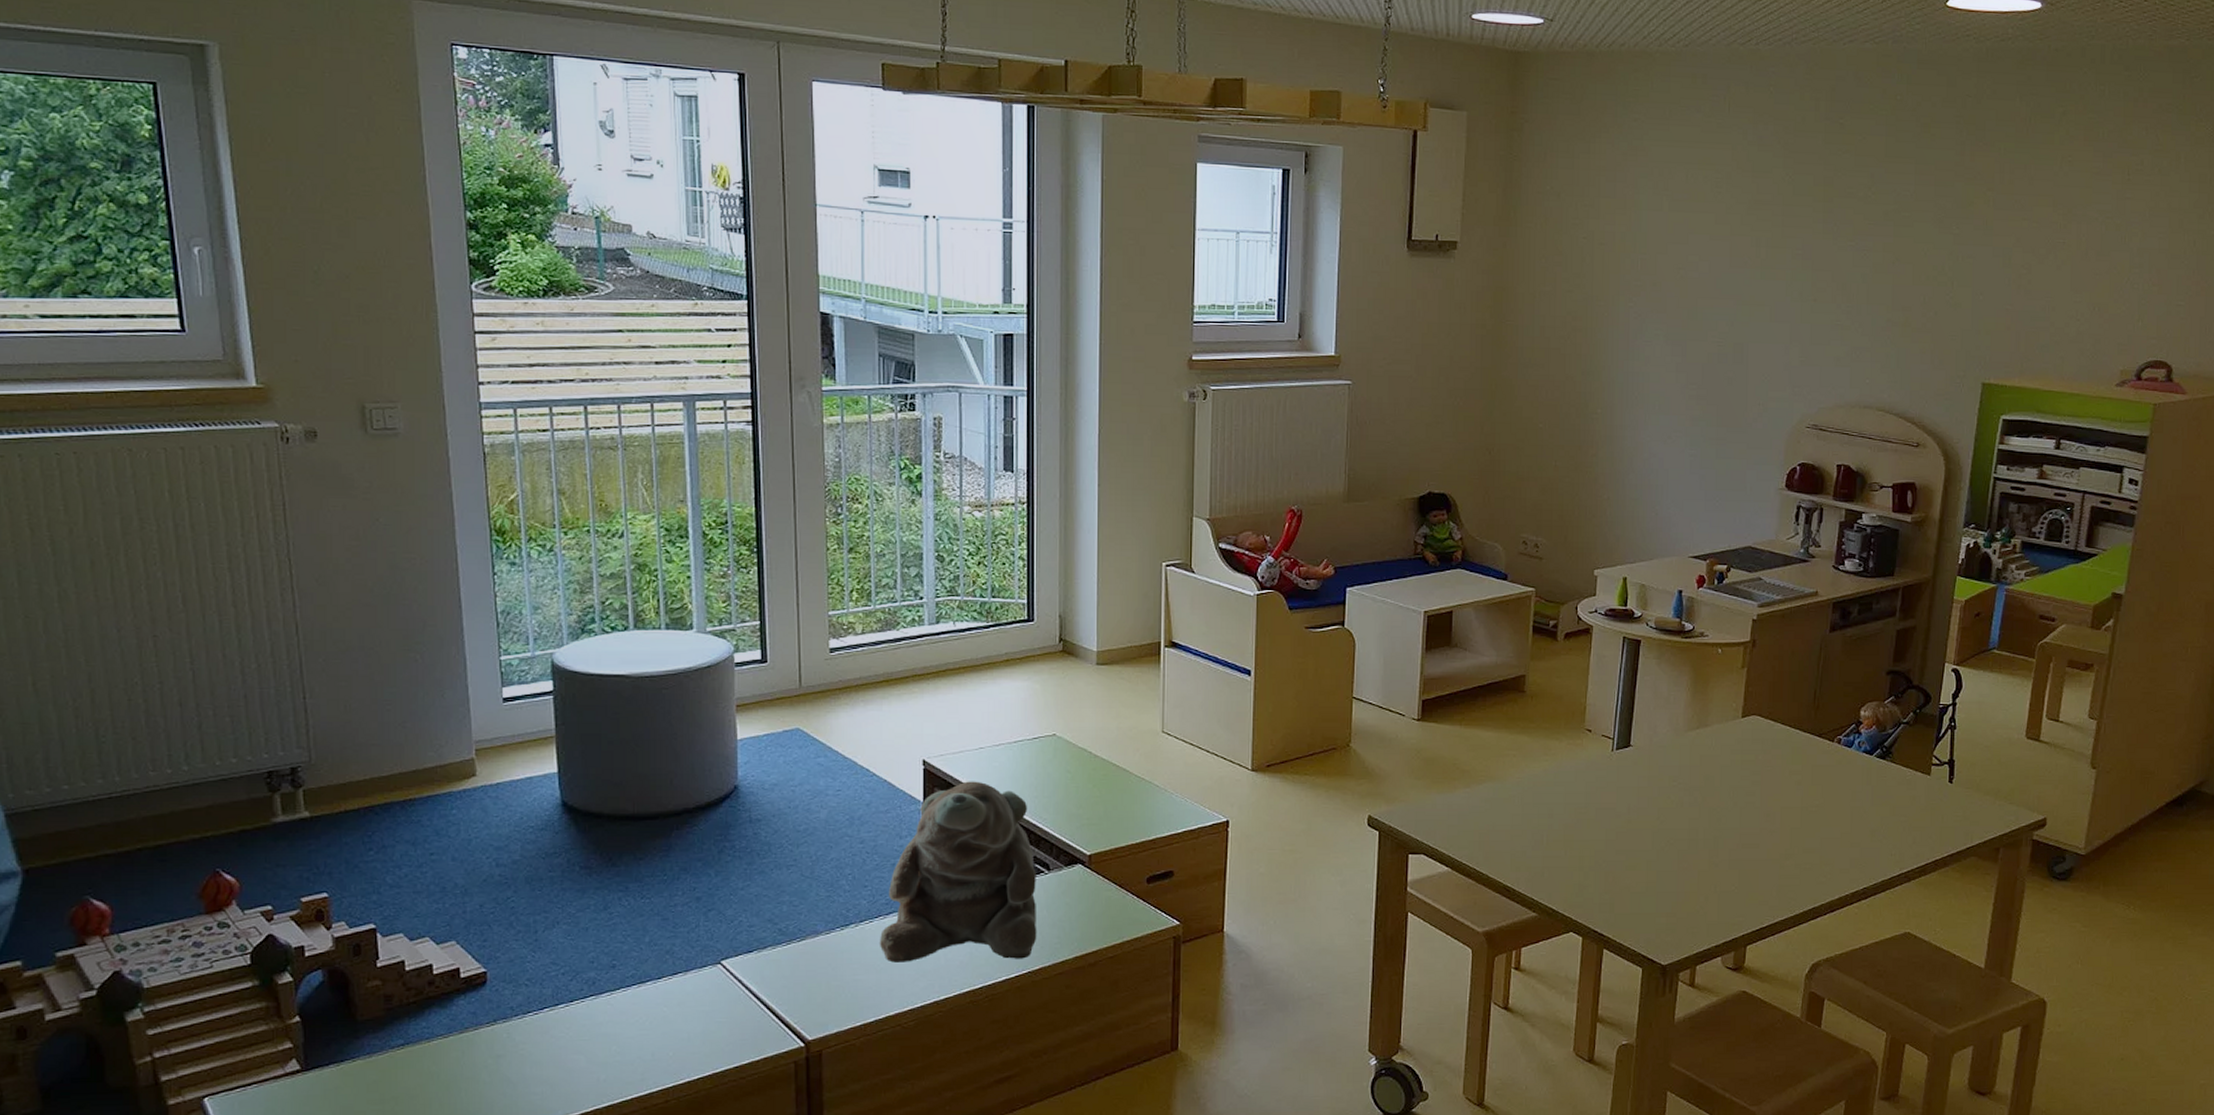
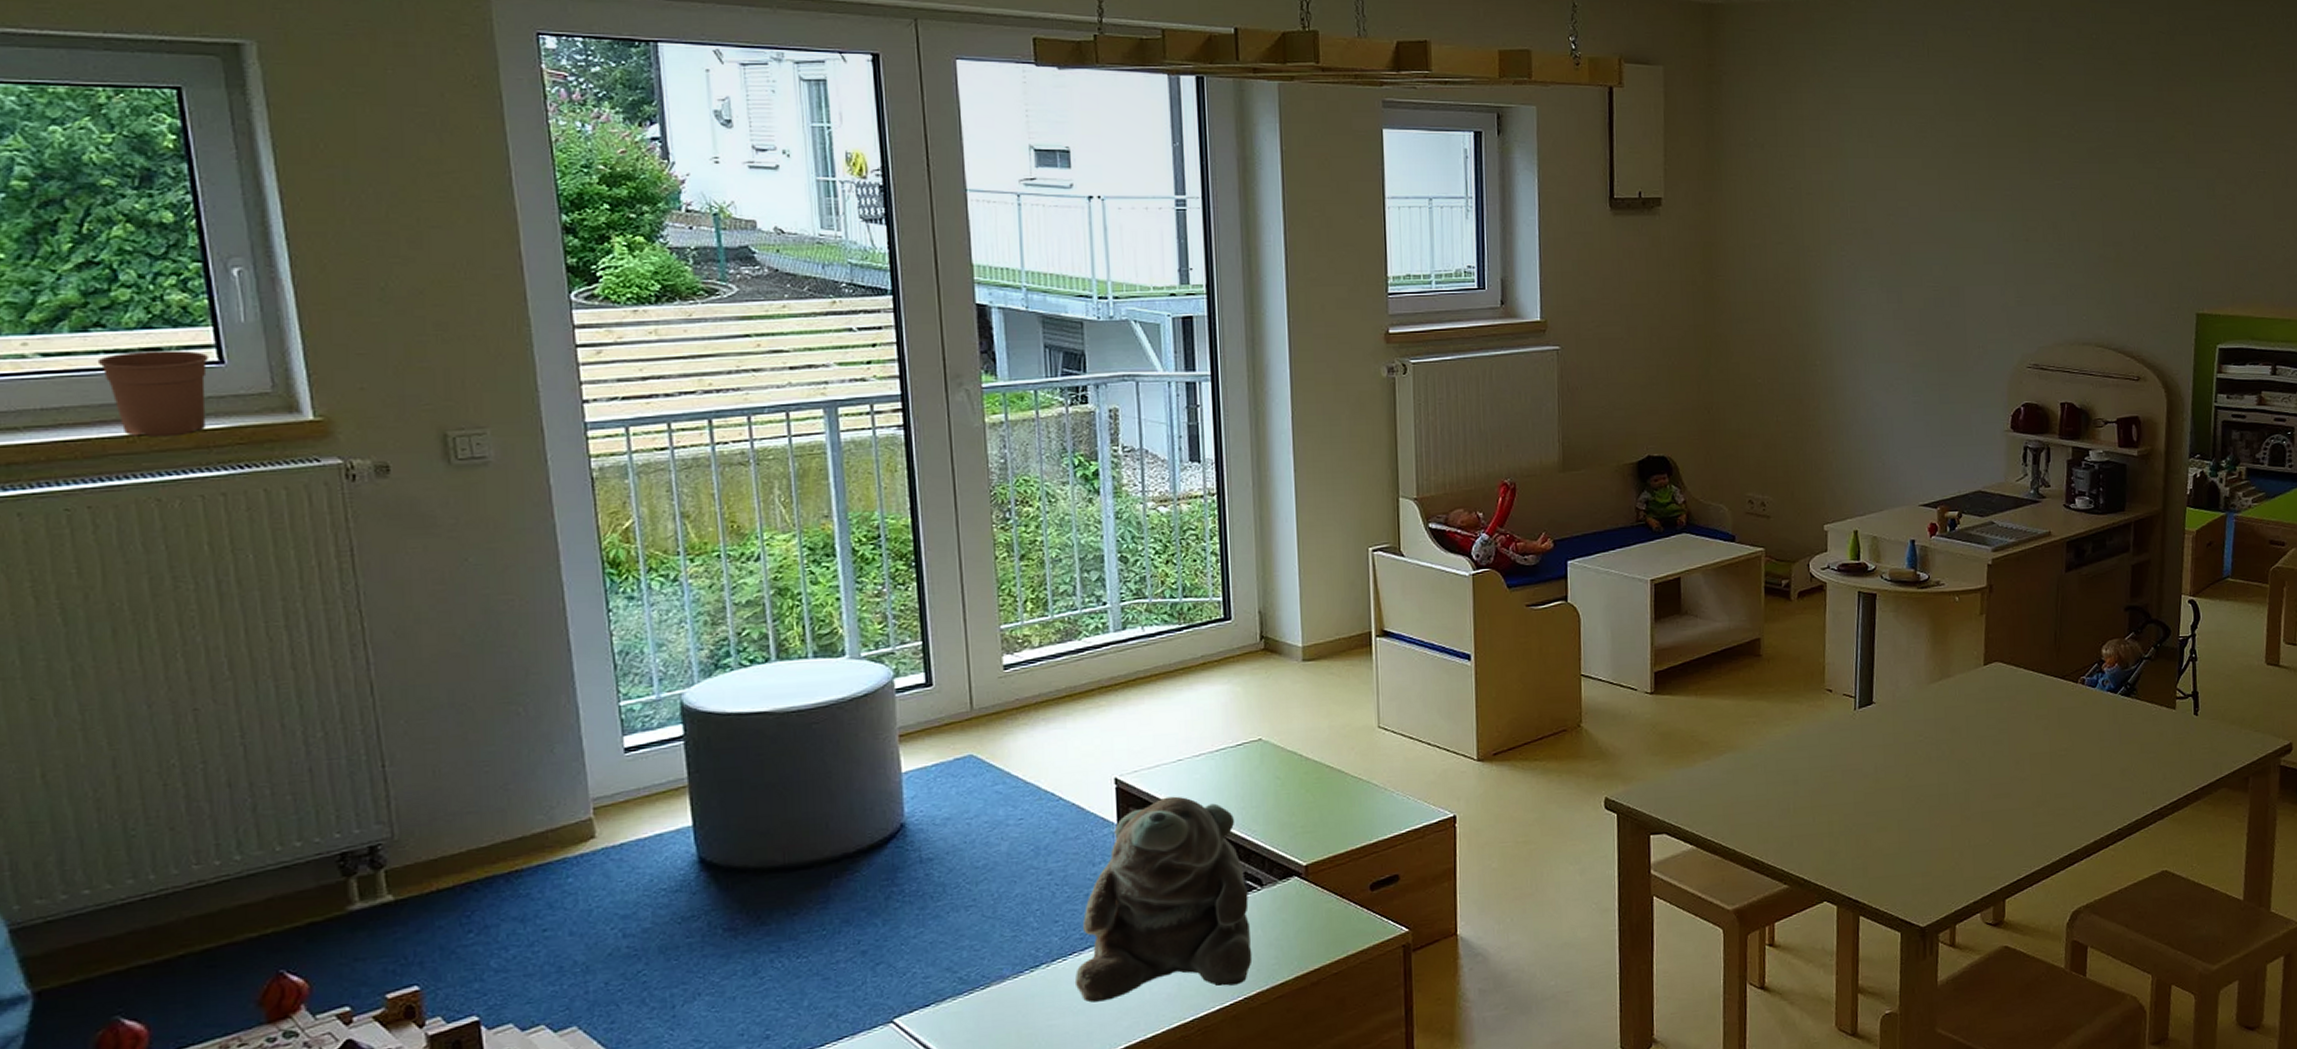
flower pot: none [83,317,173,395] -> present [97,350,208,438]

